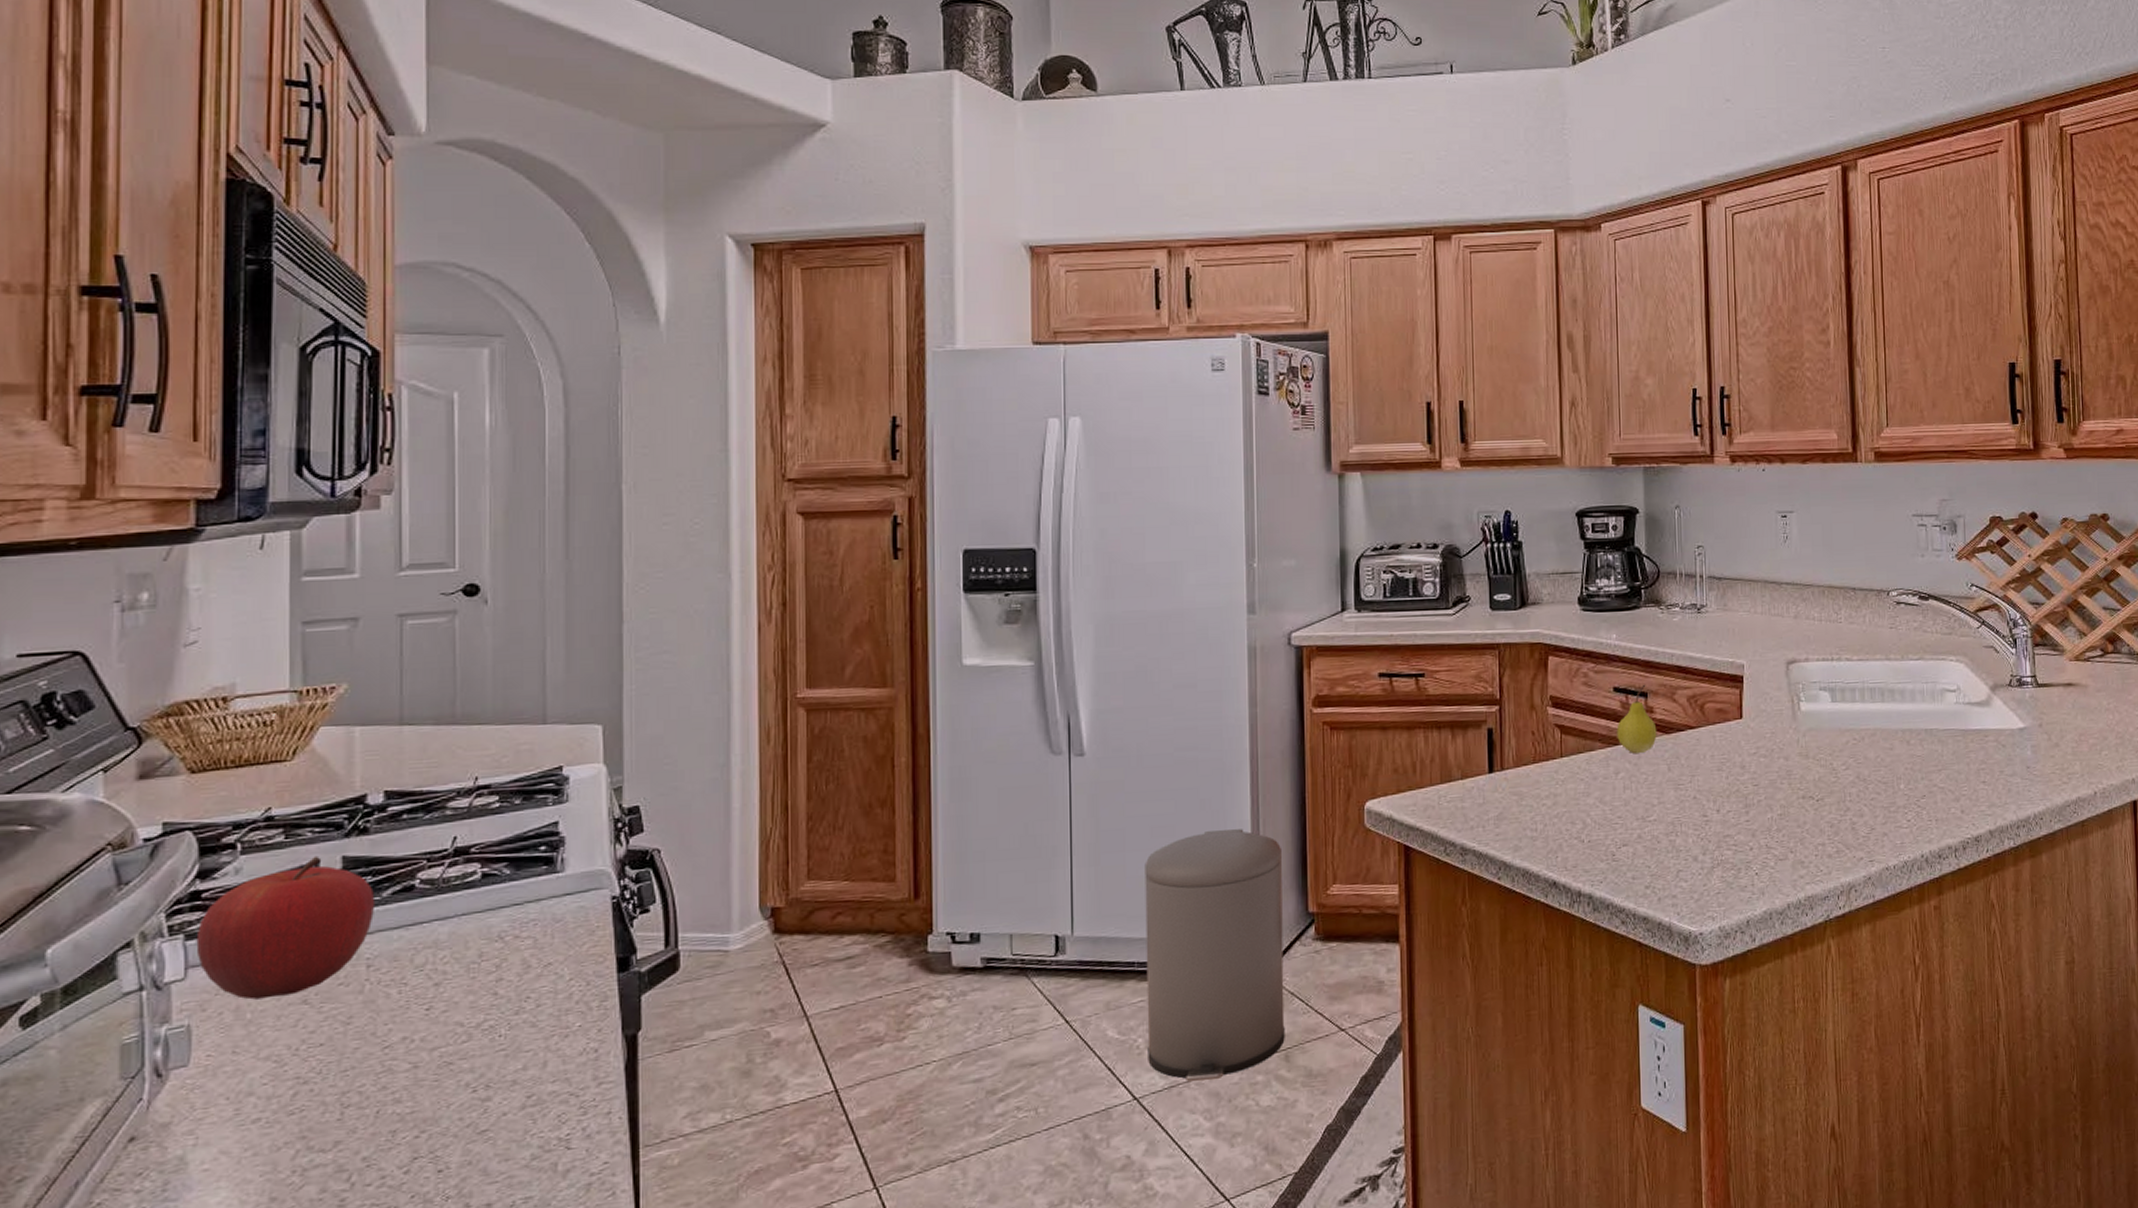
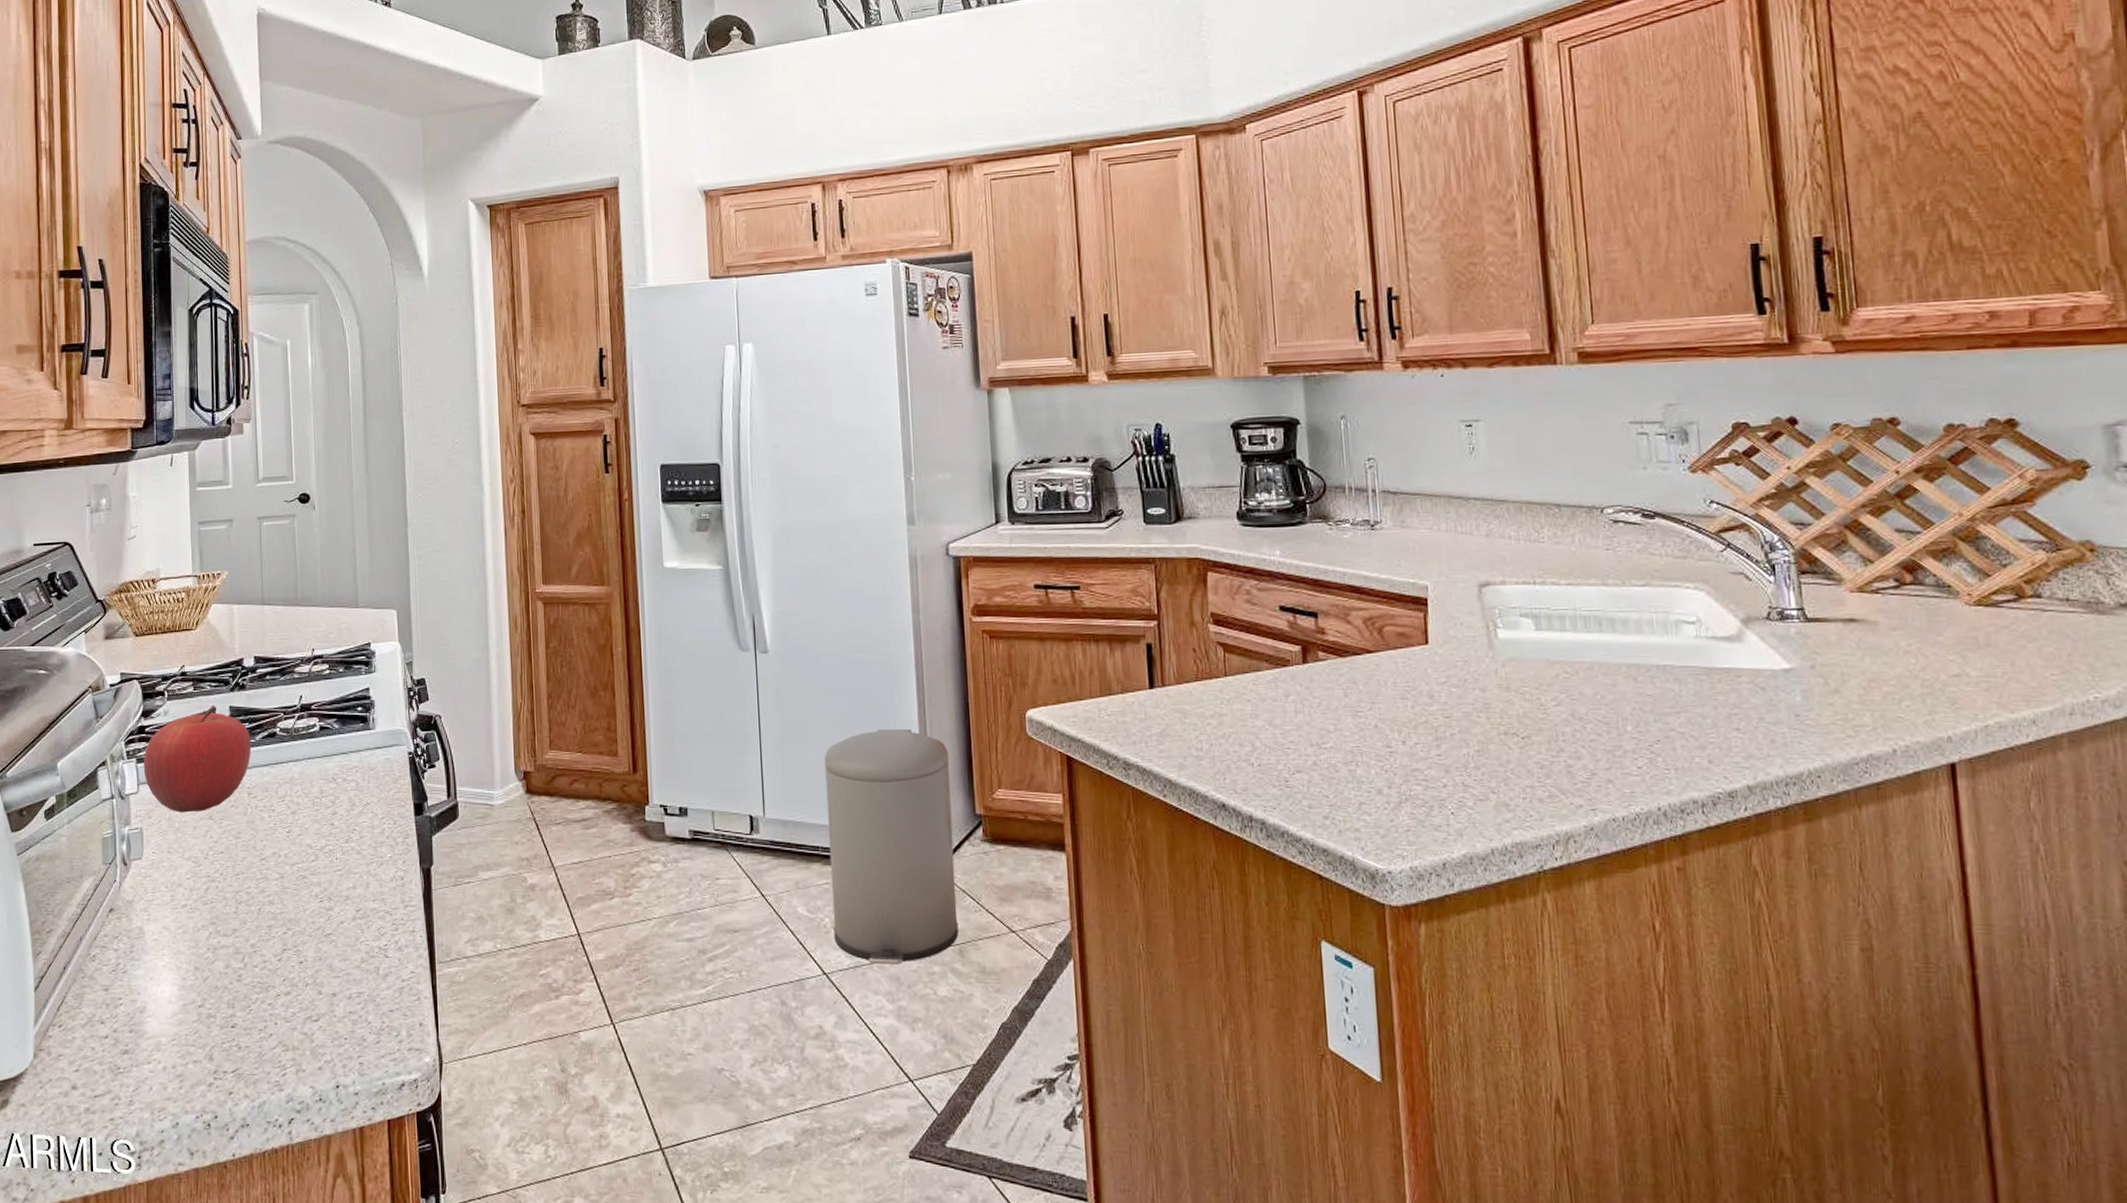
fruit: present [1616,684,1657,754] -> none [1284,604,1331,677]

